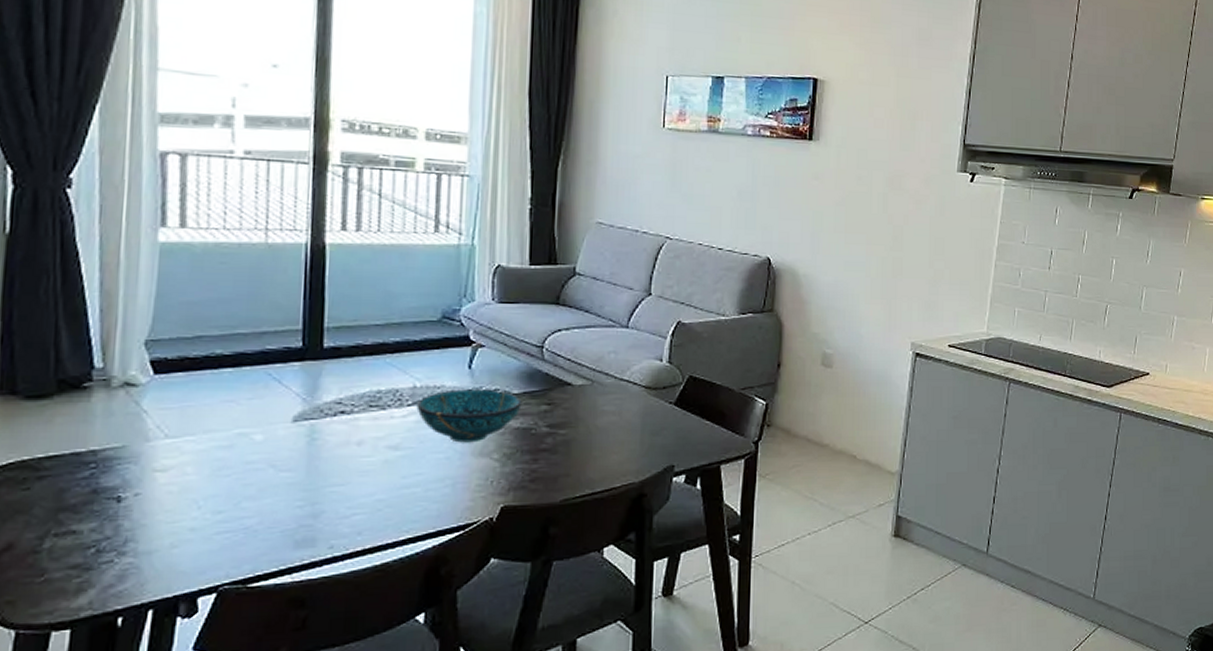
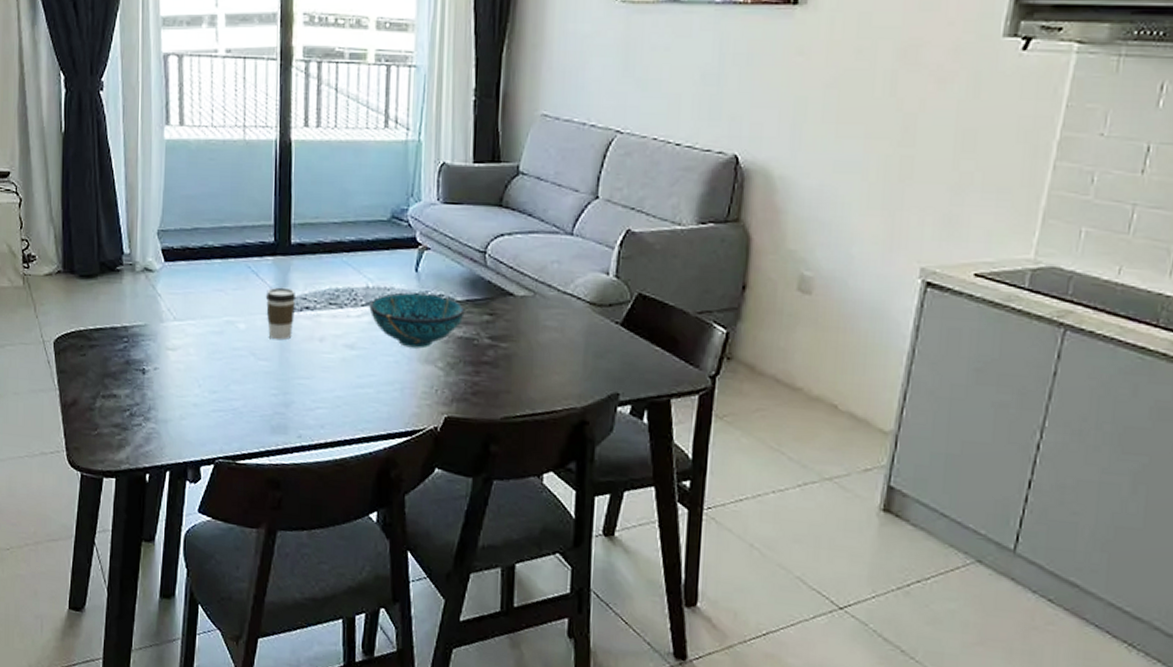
coffee cup: none [290,393,329,449] -> present [265,287,297,341]

